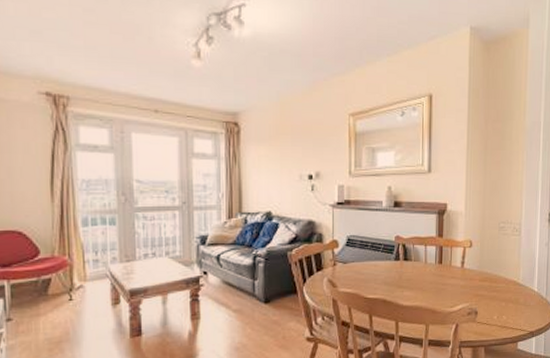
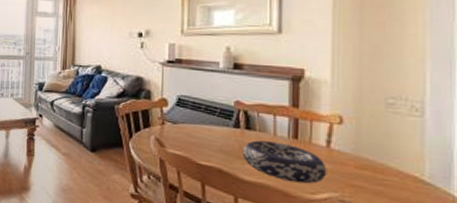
decorative bowl: none [401,268,461,300] -> present [242,140,327,184]

